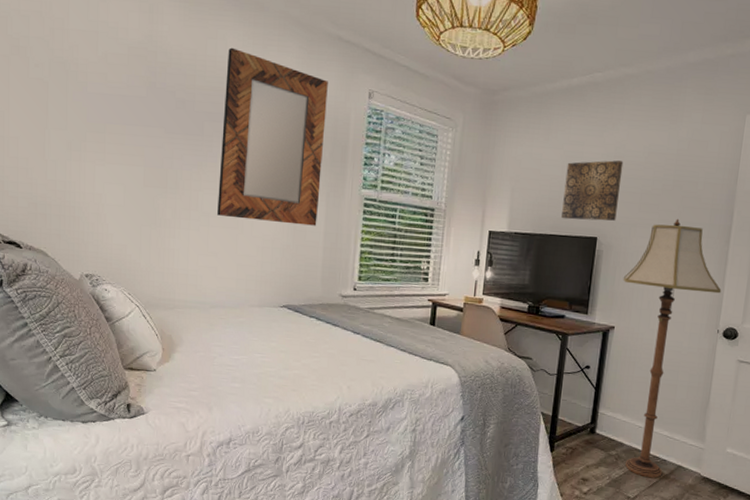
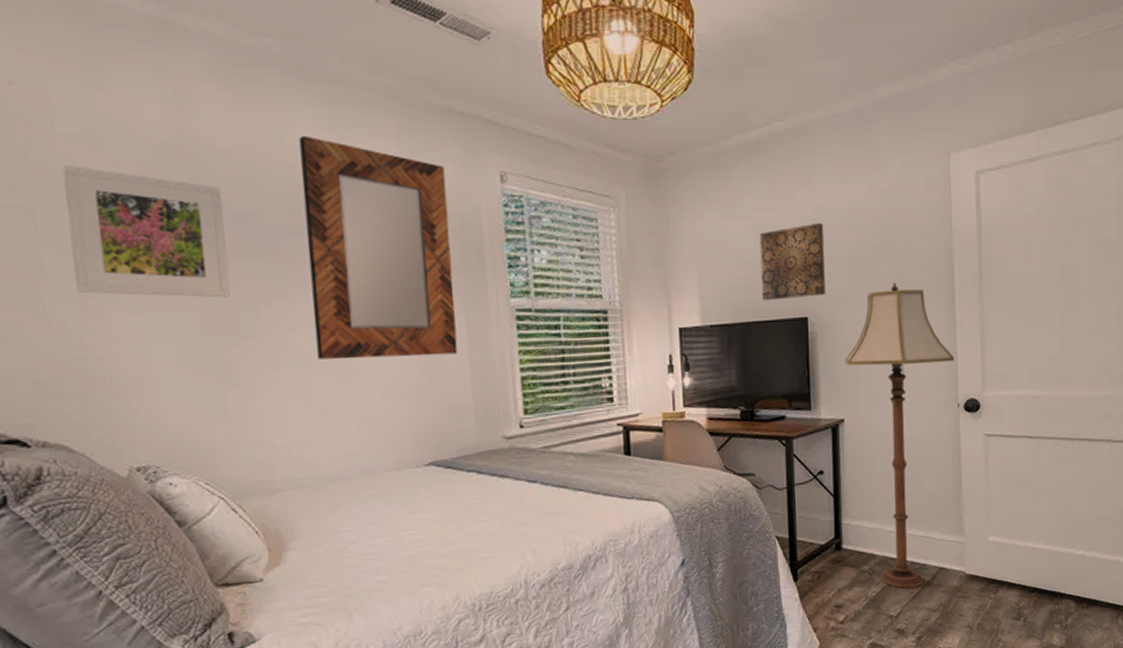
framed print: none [66,52,170,161] -> present [62,164,230,298]

